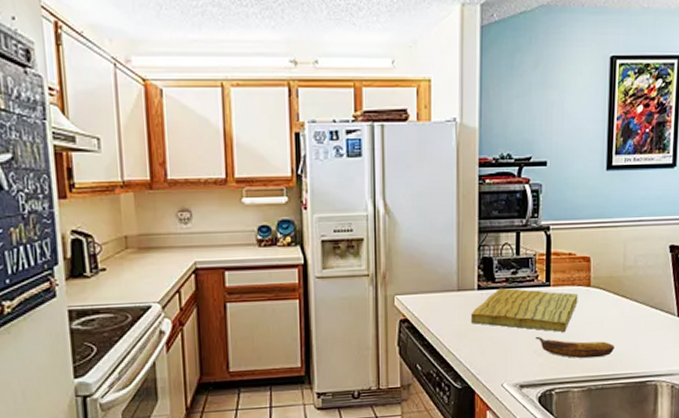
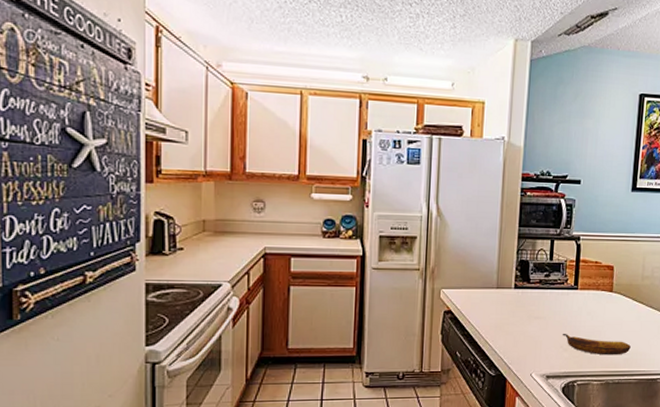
cutting board: present [470,287,578,332] -> none [506,288,602,330]

